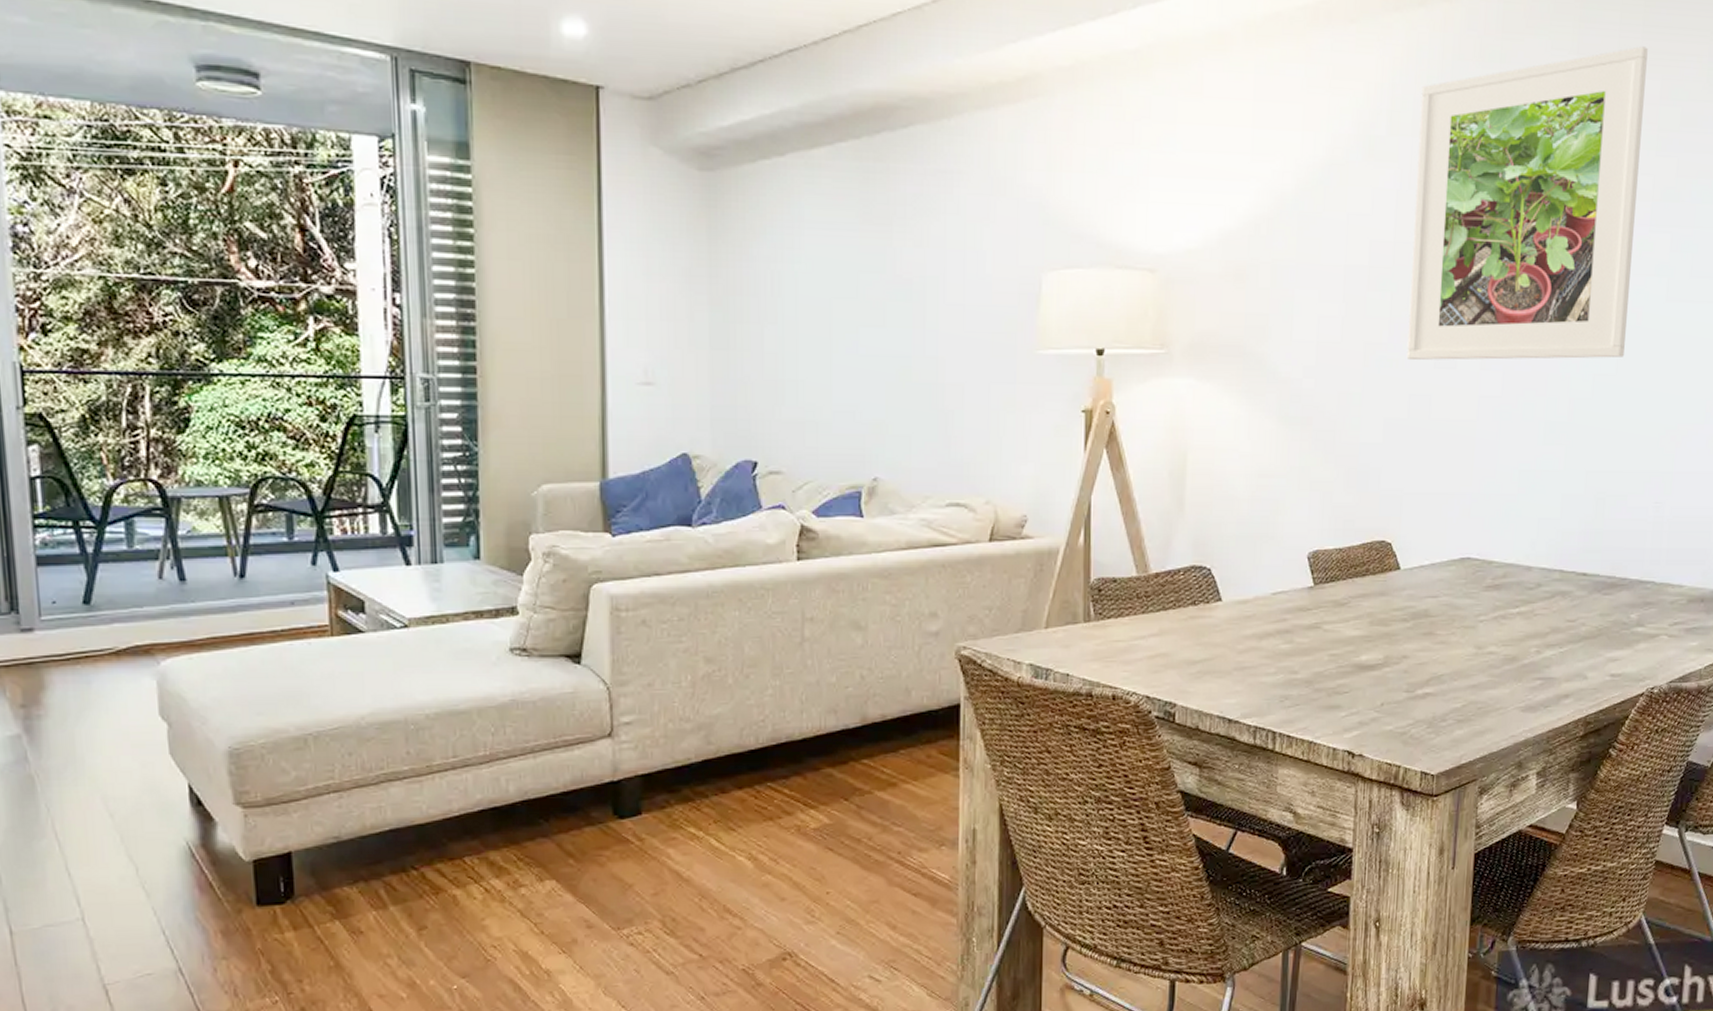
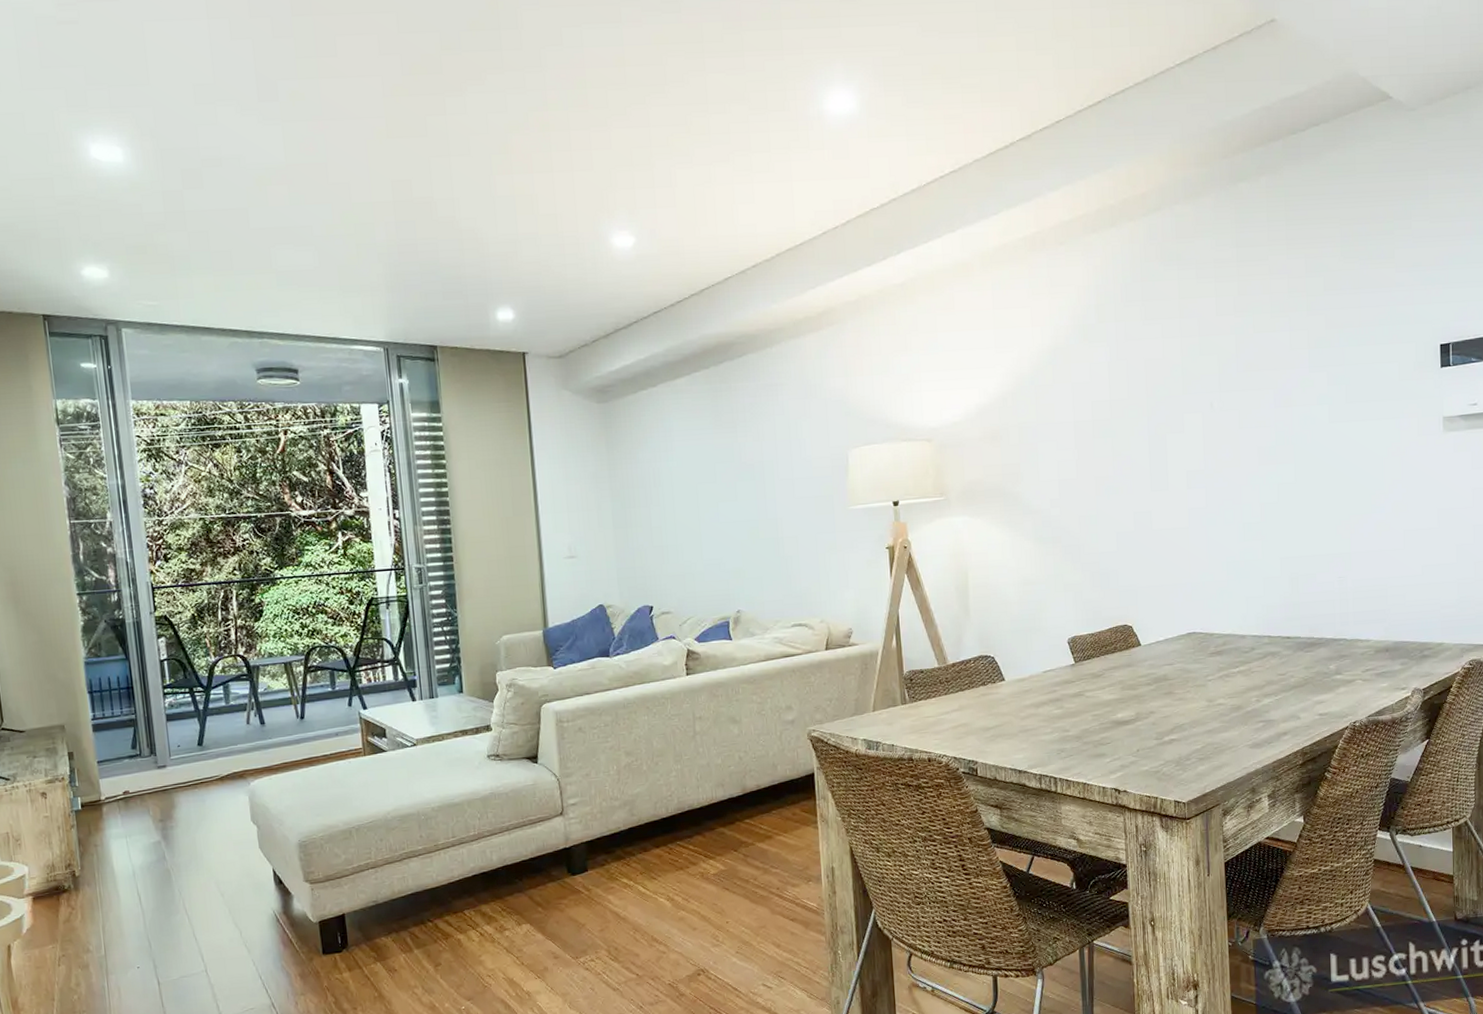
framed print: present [1406,46,1648,361] -> none [1119,236,1300,487]

